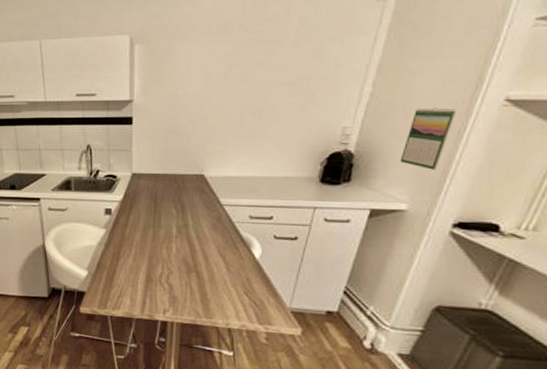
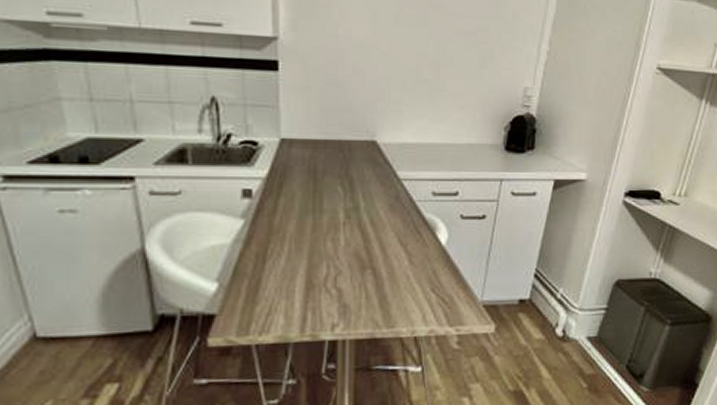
calendar: present [400,107,457,170] -> none [577,71,622,137]

